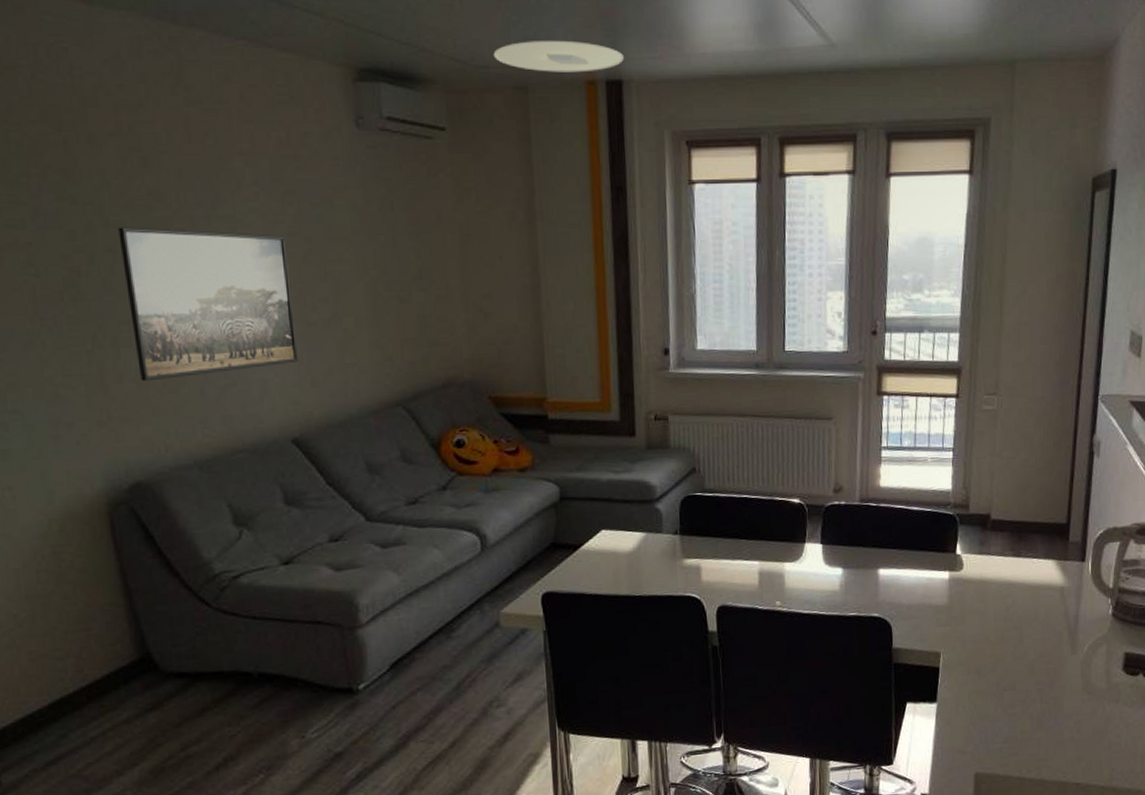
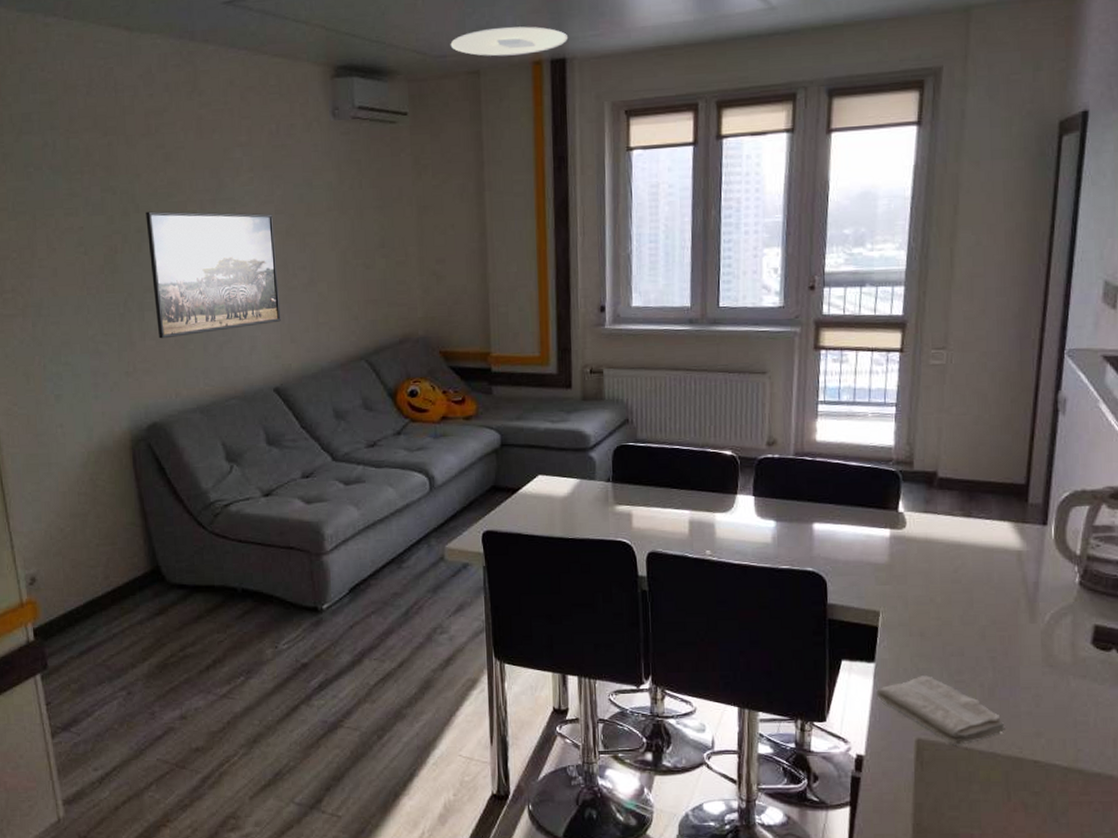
washcloth: none [938,711,1052,776] -> present [876,676,1005,745]

